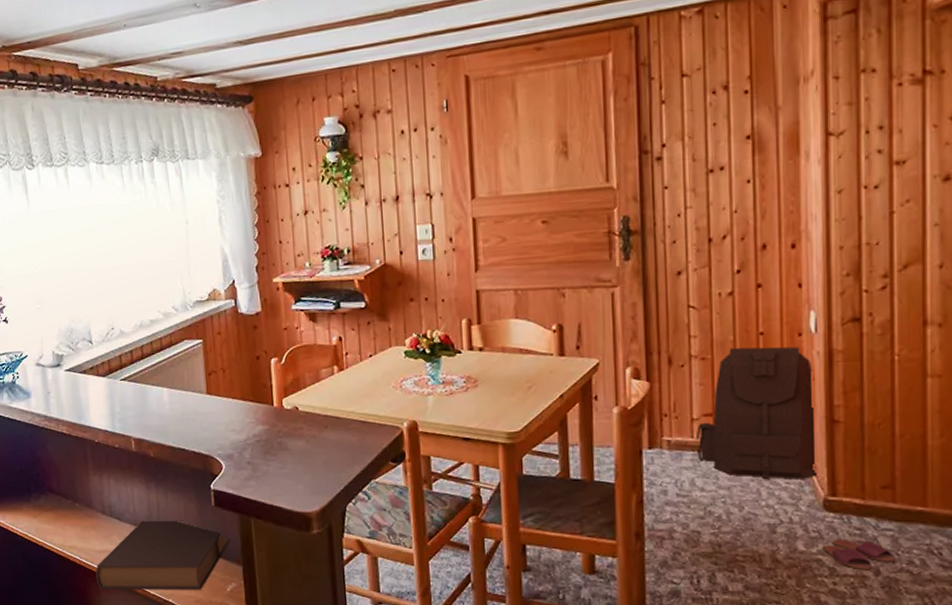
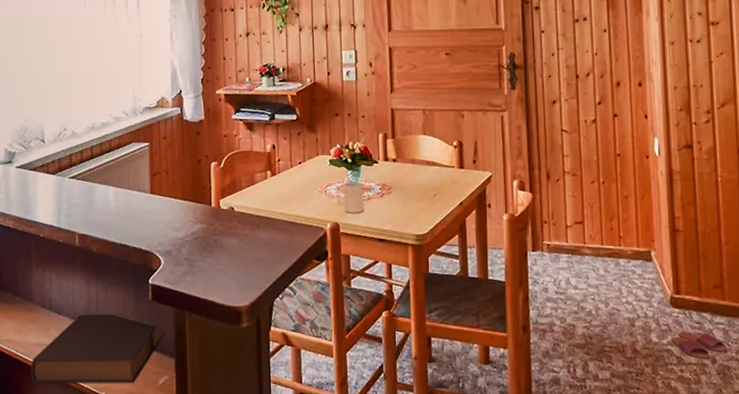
cup: none [413,374,446,410] -> present [336,181,364,213]
backpack: present [695,346,816,480] -> none [569,166,664,280]

